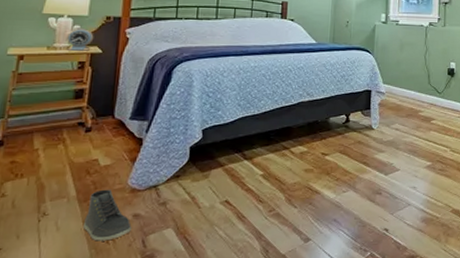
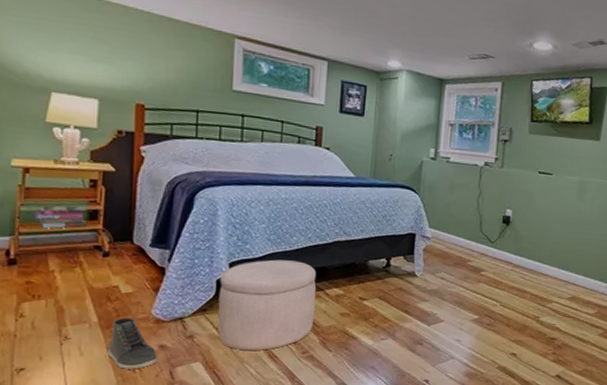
books: none [25,86,74,110] -> present [35,206,87,229]
alarm clock: present [66,27,94,51] -> none [75,141,105,168]
ottoman: none [190,123,283,214] -> present [218,259,317,351]

